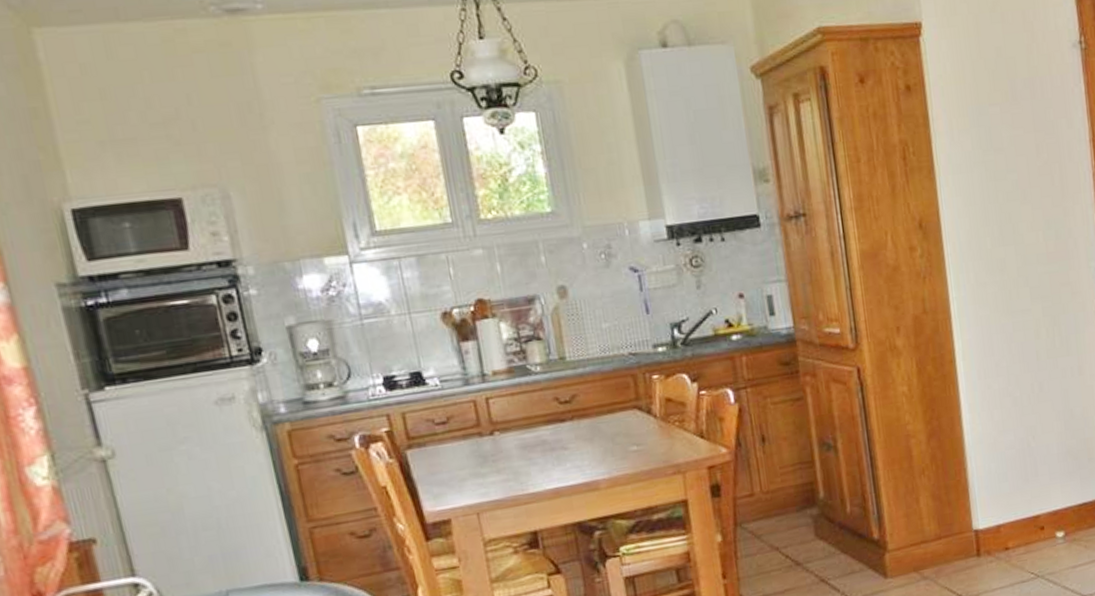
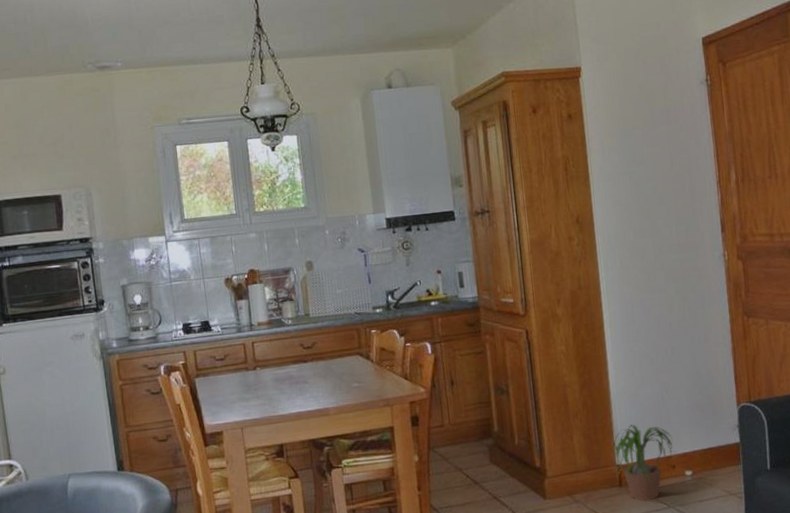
potted plant: none [968,479,1051,572] -> present [612,424,681,501]

